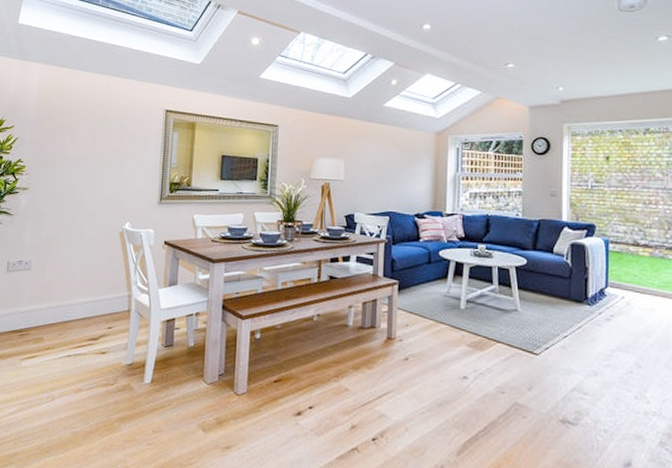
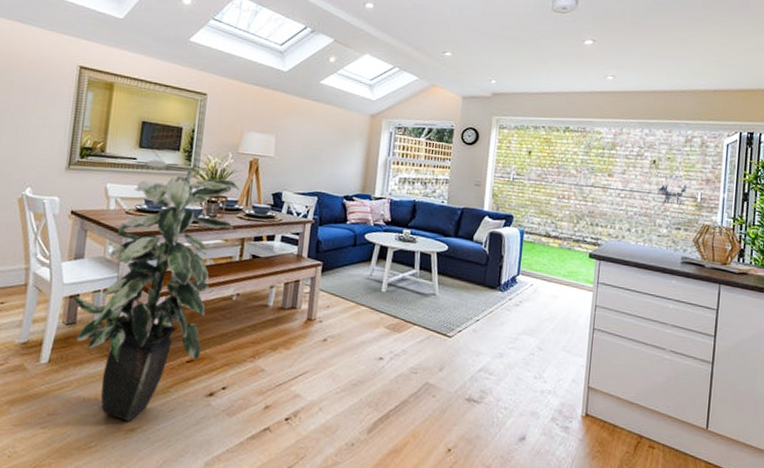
indoor plant: none [169,189,314,440] -> present [73,159,240,422]

